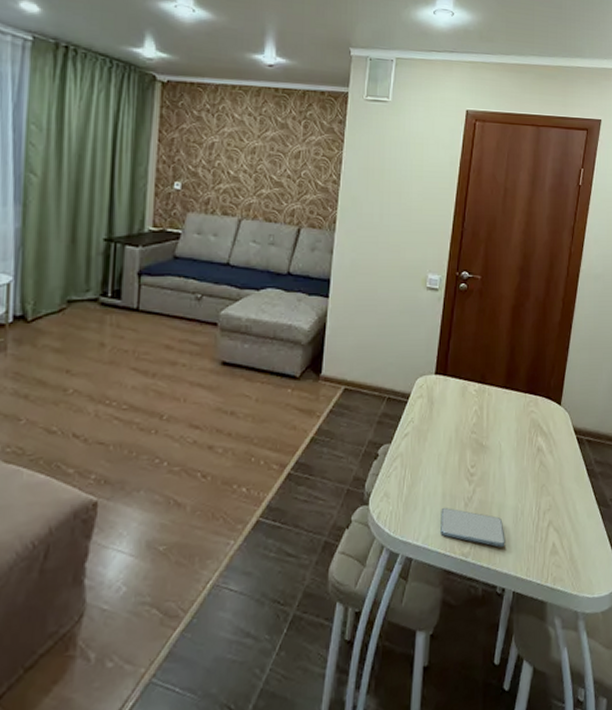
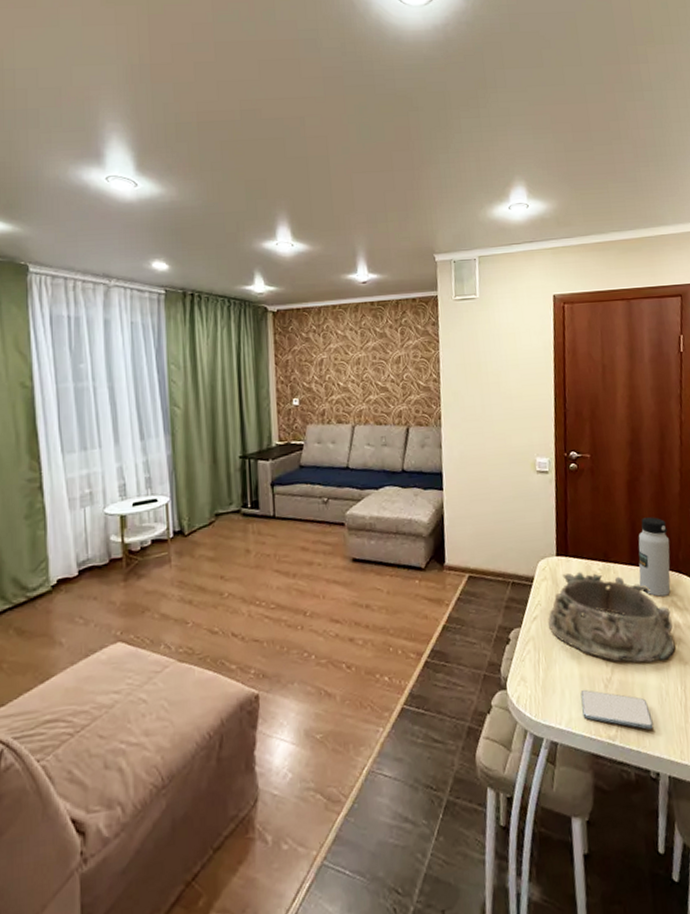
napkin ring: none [419,391,536,484] -> present [548,571,676,663]
water bottle: none [510,343,545,421] -> present [638,517,671,597]

